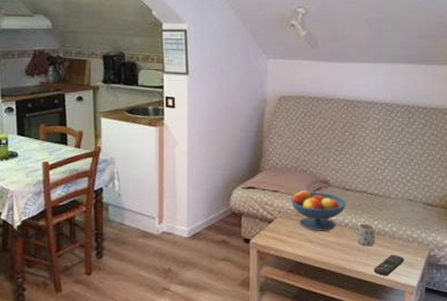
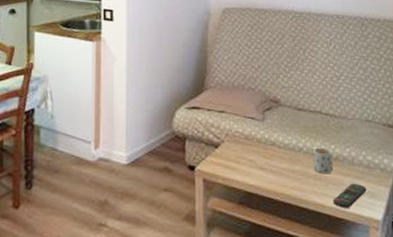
fruit bowl: present [290,191,347,231] -> none [238,111,300,157]

